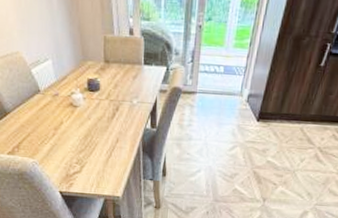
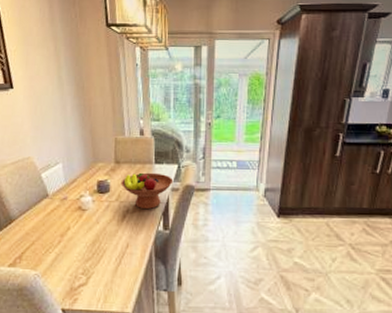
fruit bowl: none [110,72,162,108] -> present [120,172,174,209]

